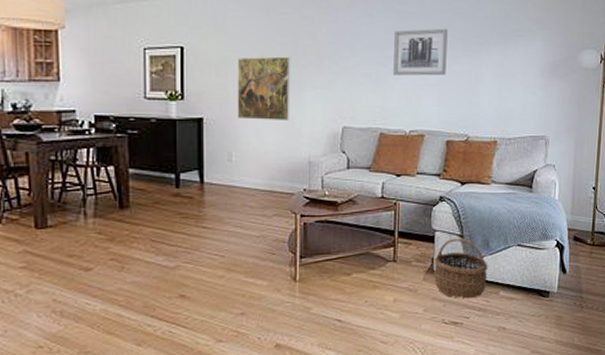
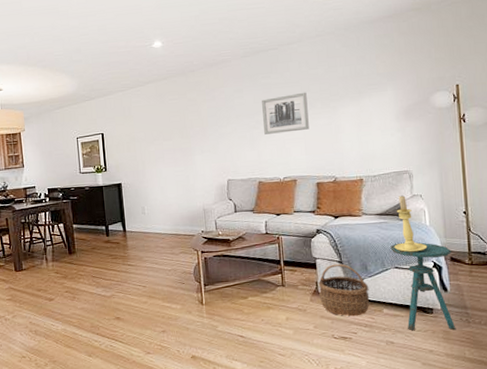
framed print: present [237,56,291,120] -> none [142,131,185,181]
side table: none [515,217,576,316] -> present [390,242,456,331]
candle holder: none [519,164,553,229] -> present [394,195,428,253]

